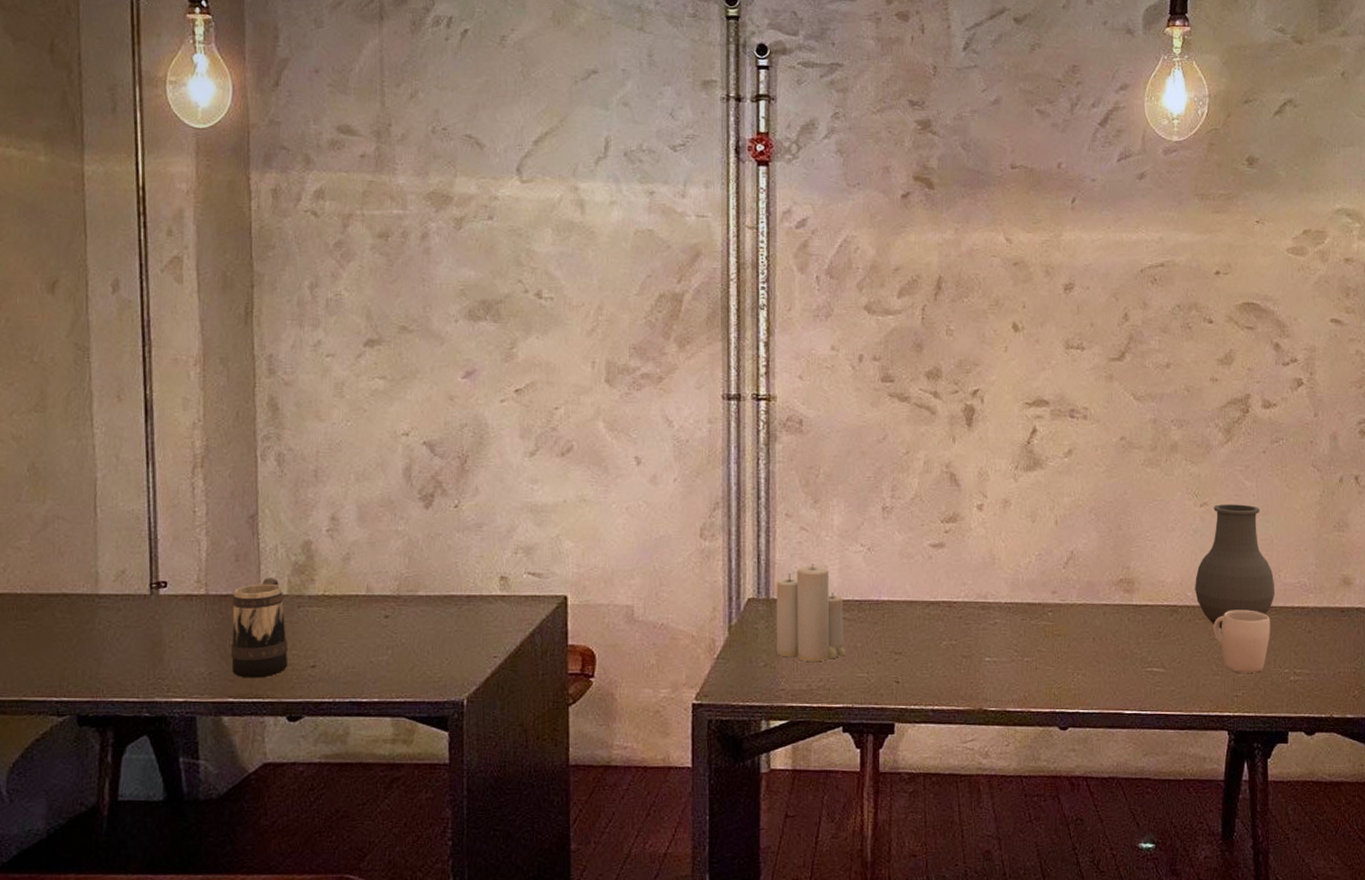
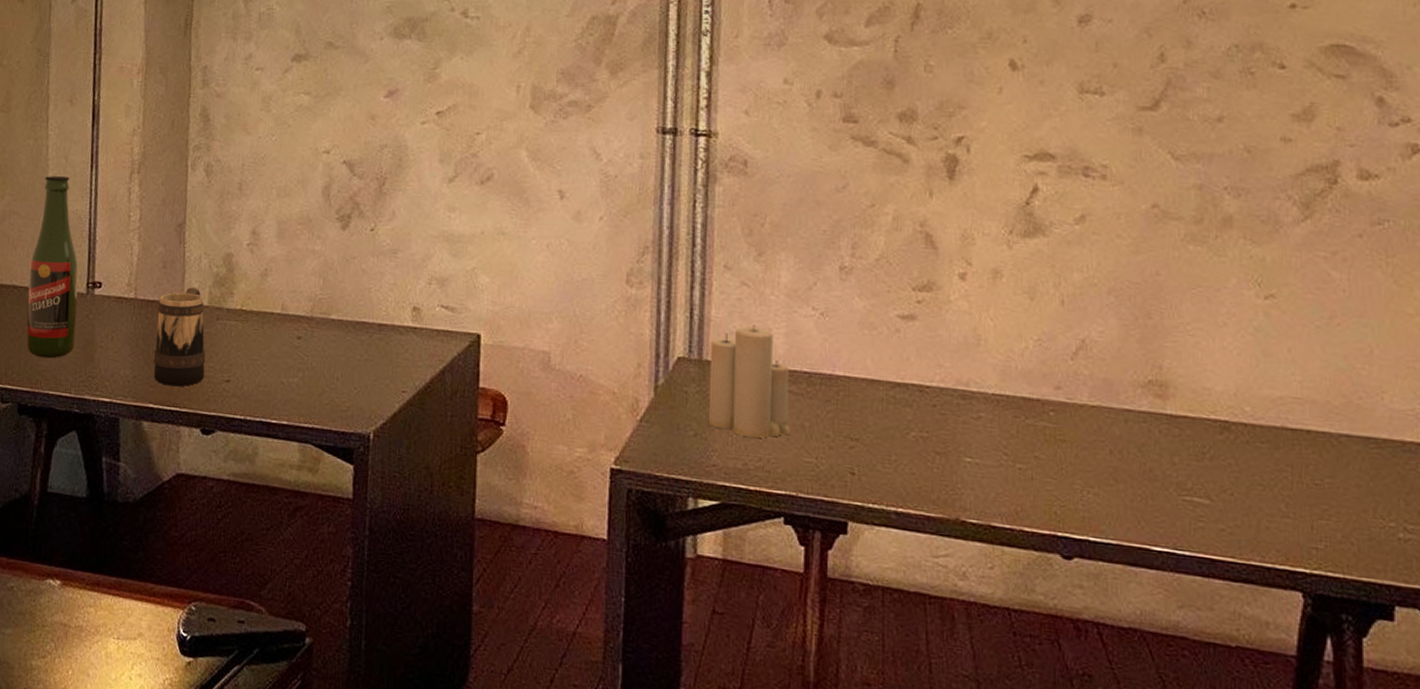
beer bottle: none [80,475,141,665] -> present [26,175,79,359]
vase: present [1195,504,1276,629] -> none [1256,298,1376,459]
mug: present [1213,609,1270,673] -> none [1282,435,1368,522]

